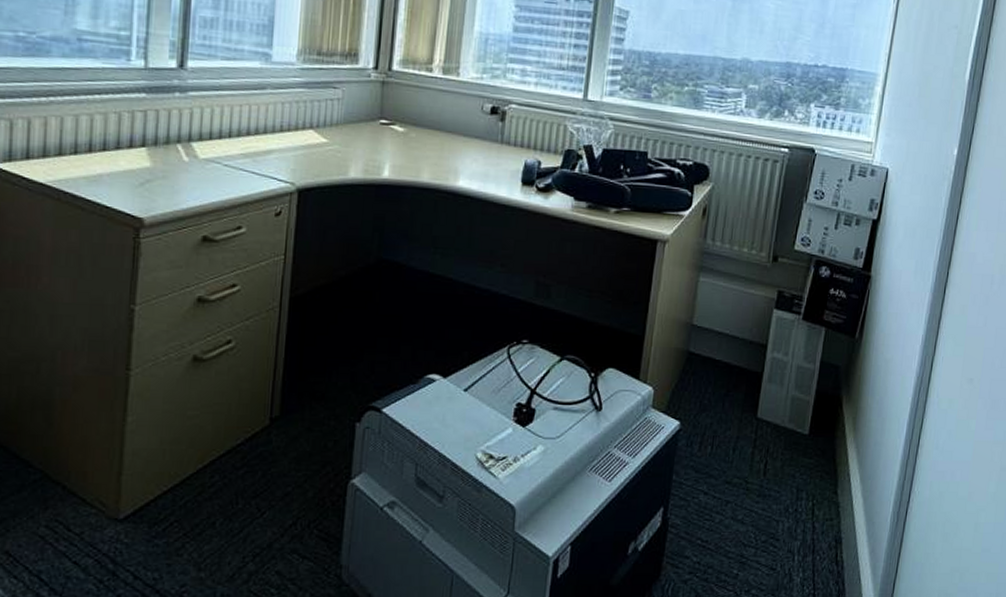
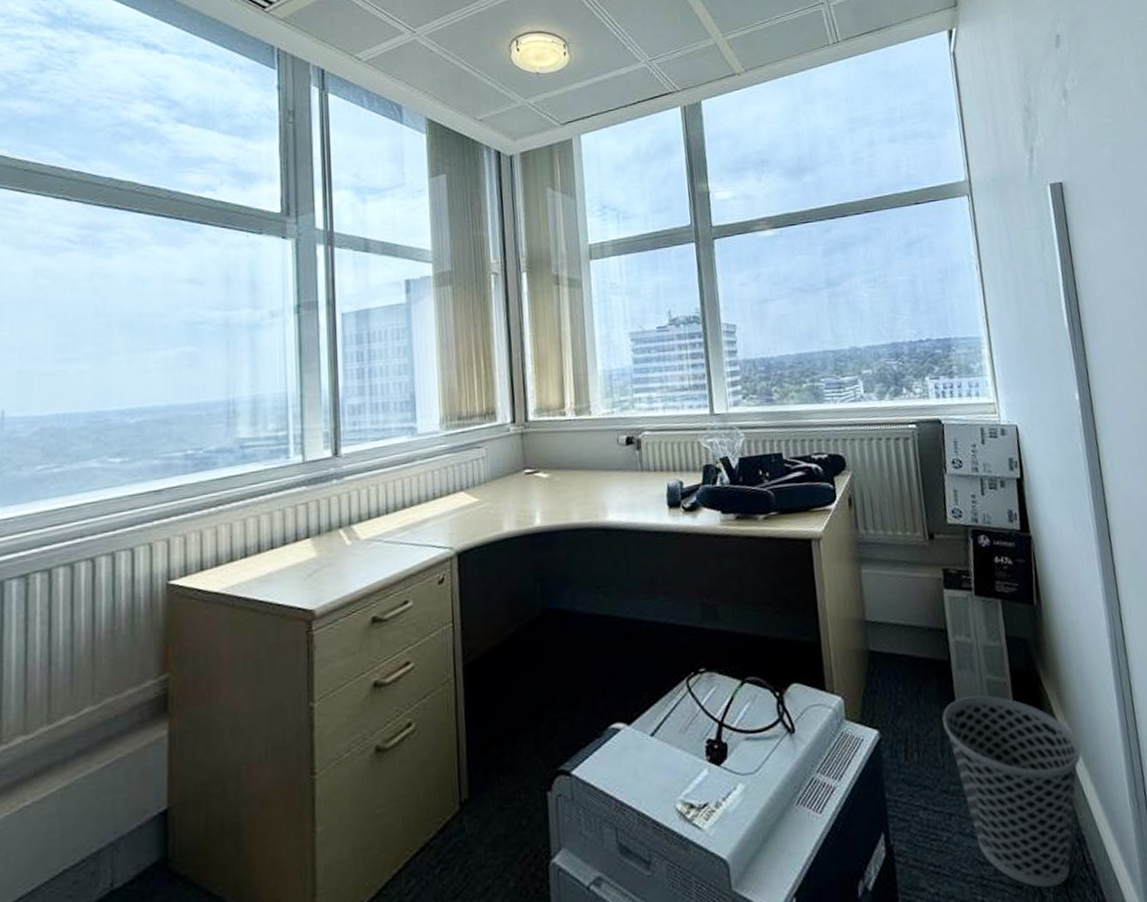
wastebasket: none [741,407,861,573] -> present [942,695,1081,888]

